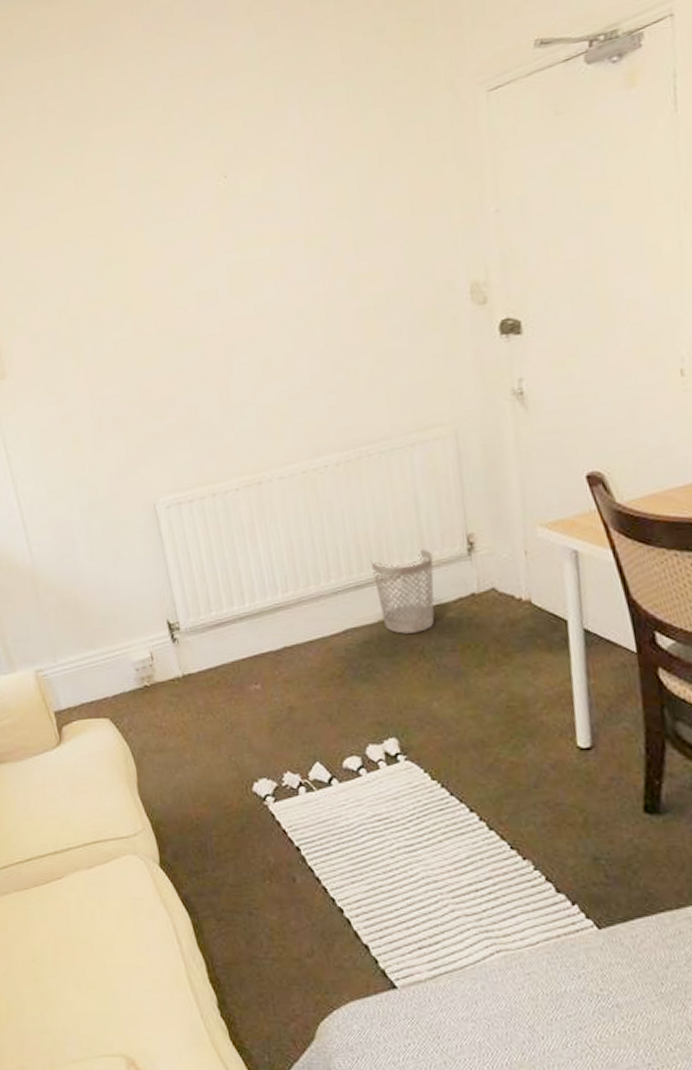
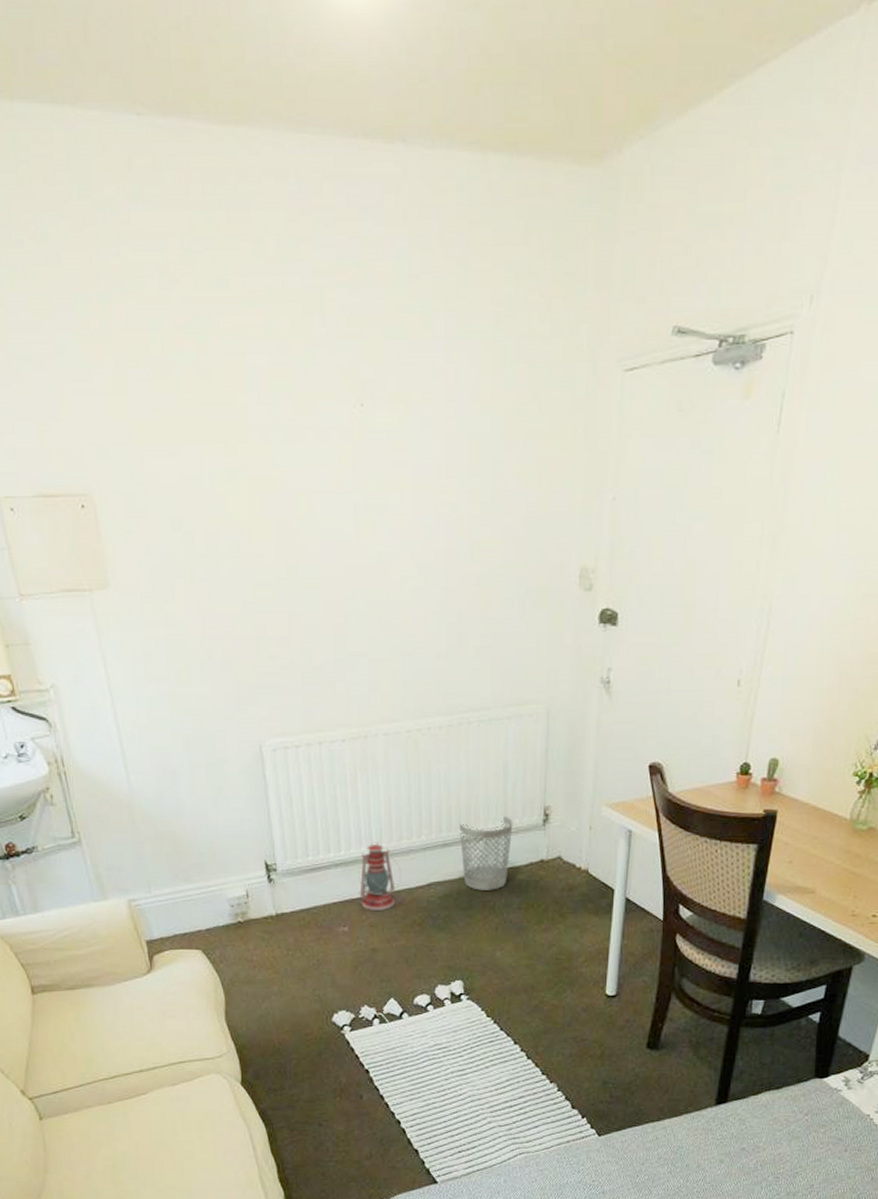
lantern: none [265,590,313,666] -> present [358,842,401,912]

